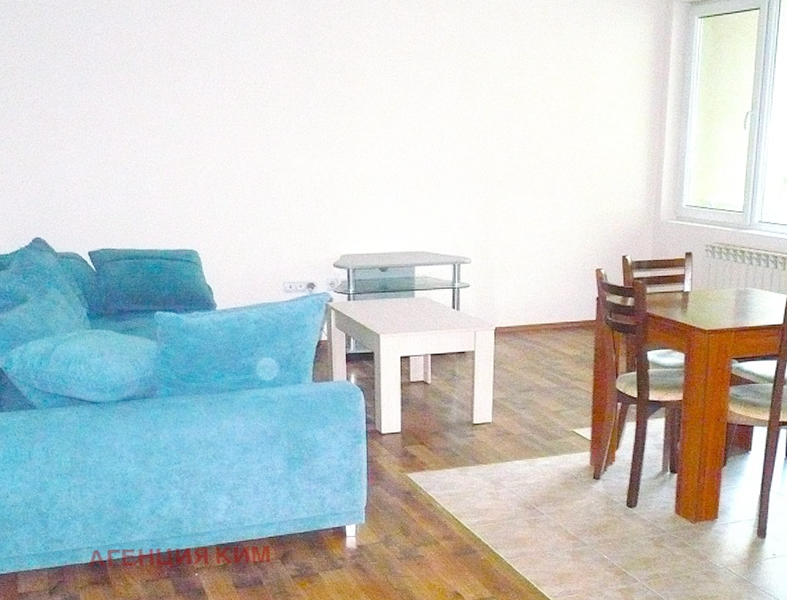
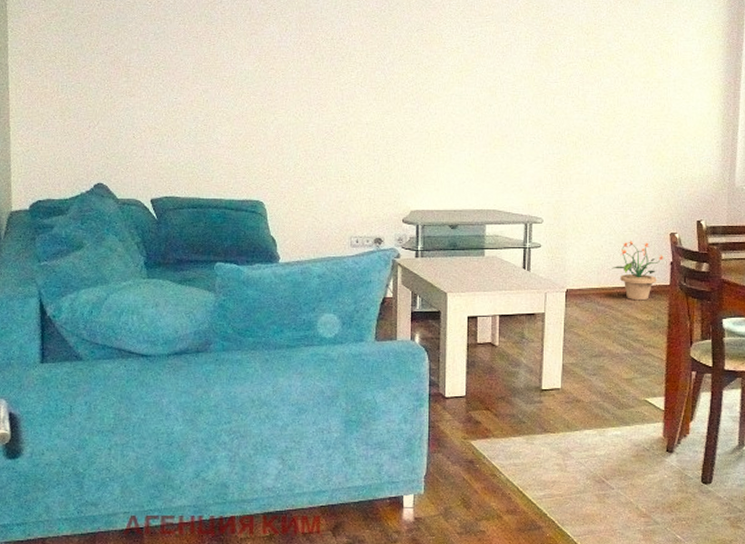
potted plant: none [539,278,590,336] -> present [611,241,663,301]

